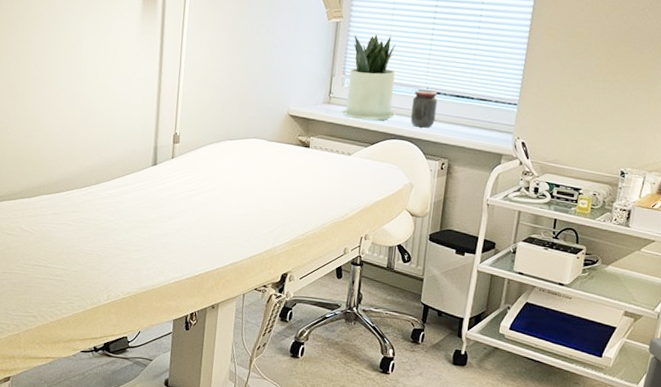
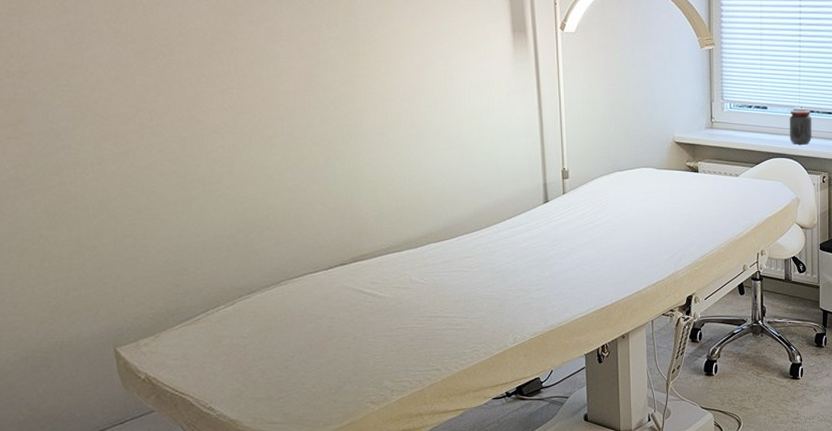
planter: present [341,34,397,121] -> none [724,59,775,142]

